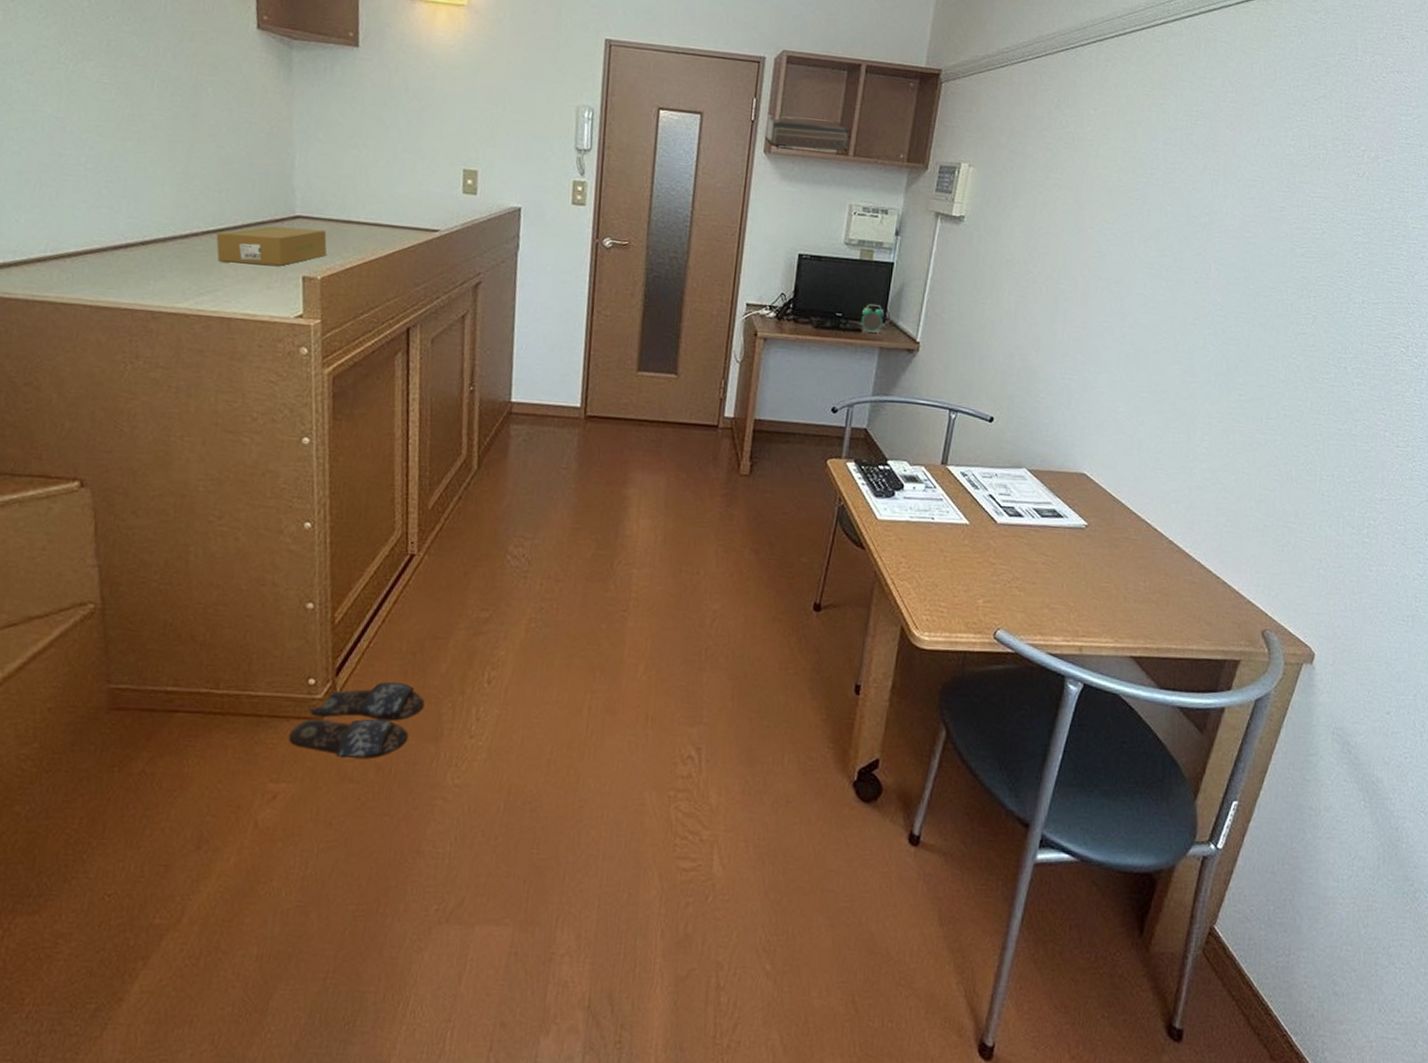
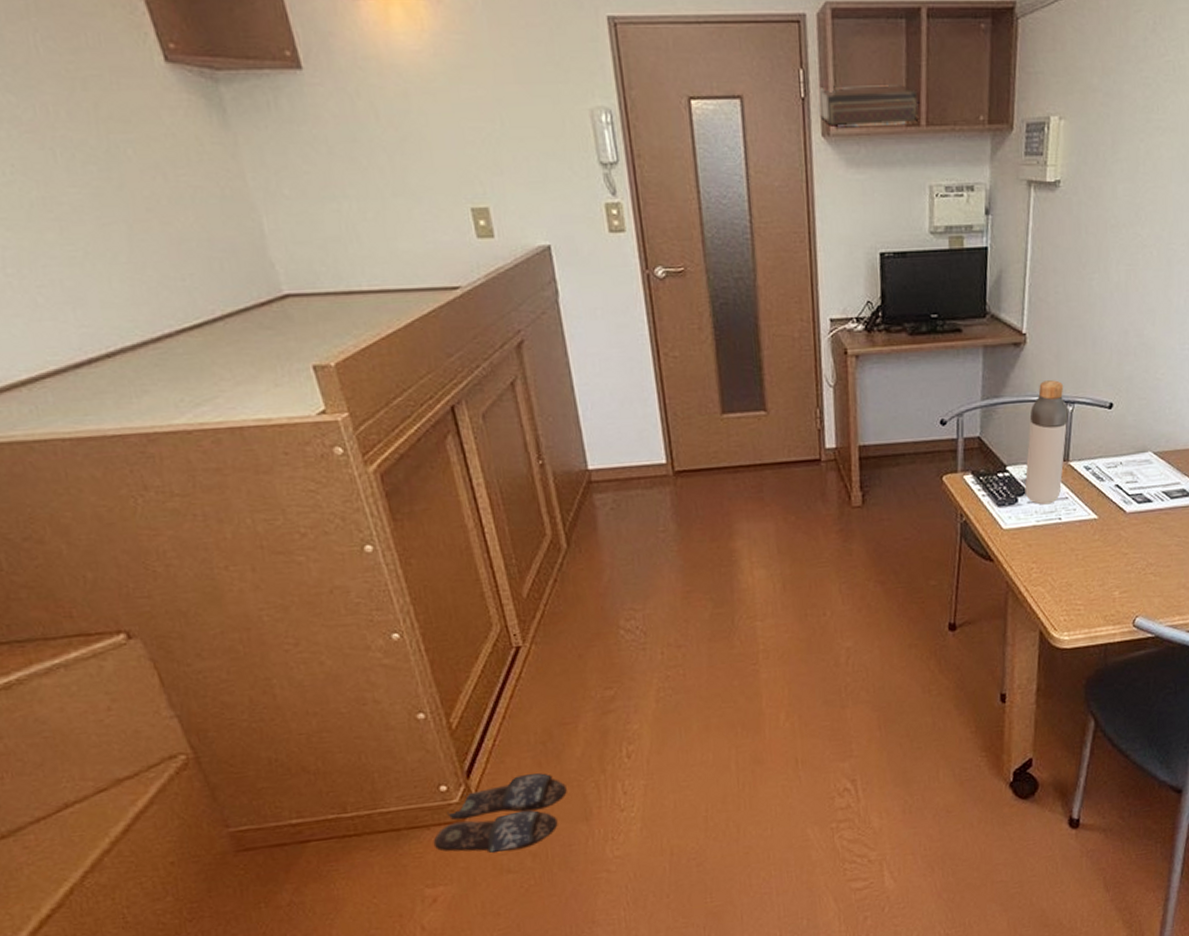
box: present [216,226,327,266] -> none [194,306,335,363]
alarm clock: present [861,304,885,336] -> none [959,299,984,333]
bottle: none [902,387,951,503] -> present [1024,380,1068,505]

